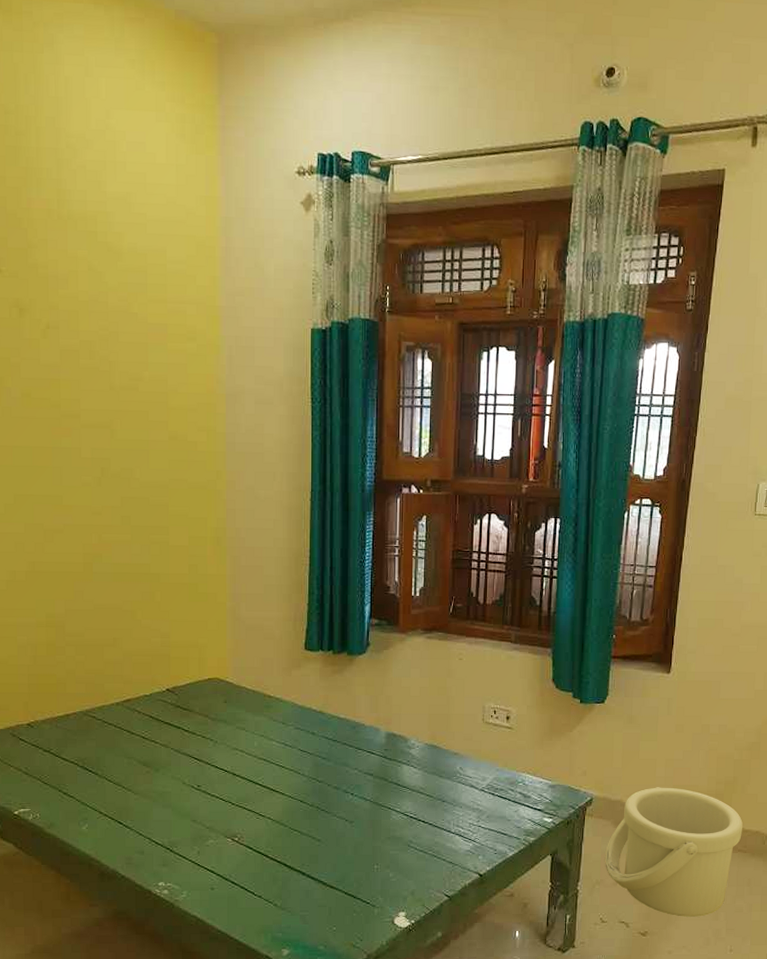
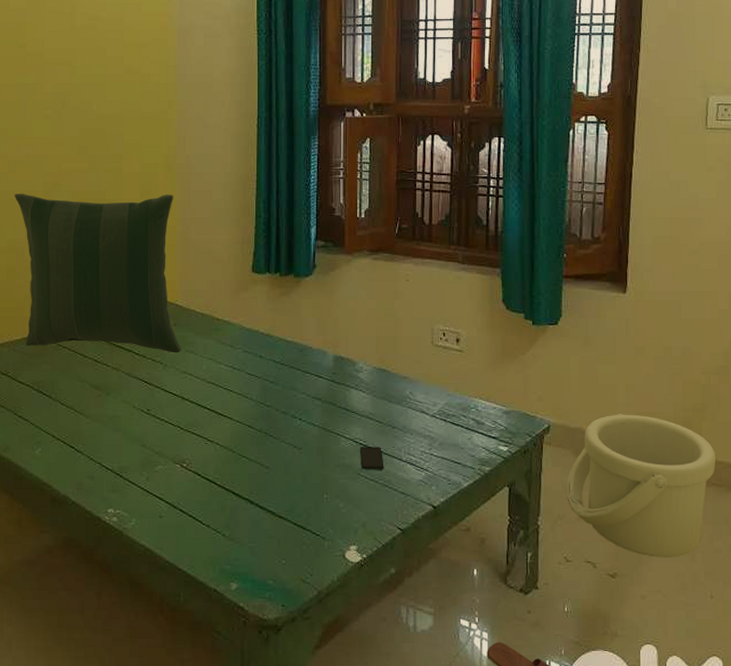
pillow: none [52,564,233,730] -> present [14,193,182,353]
mobile phone: none [409,820,434,841] -> present [359,447,384,470]

